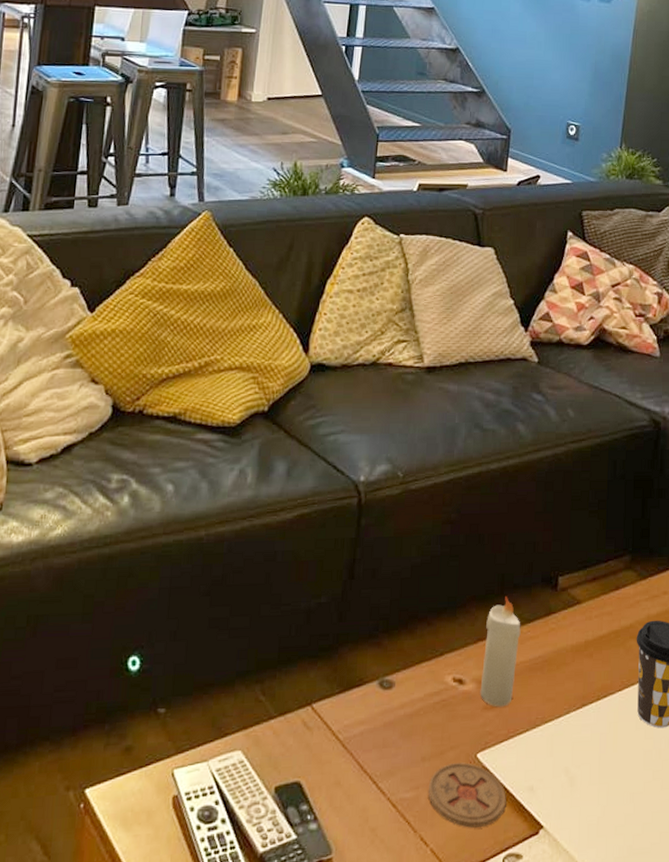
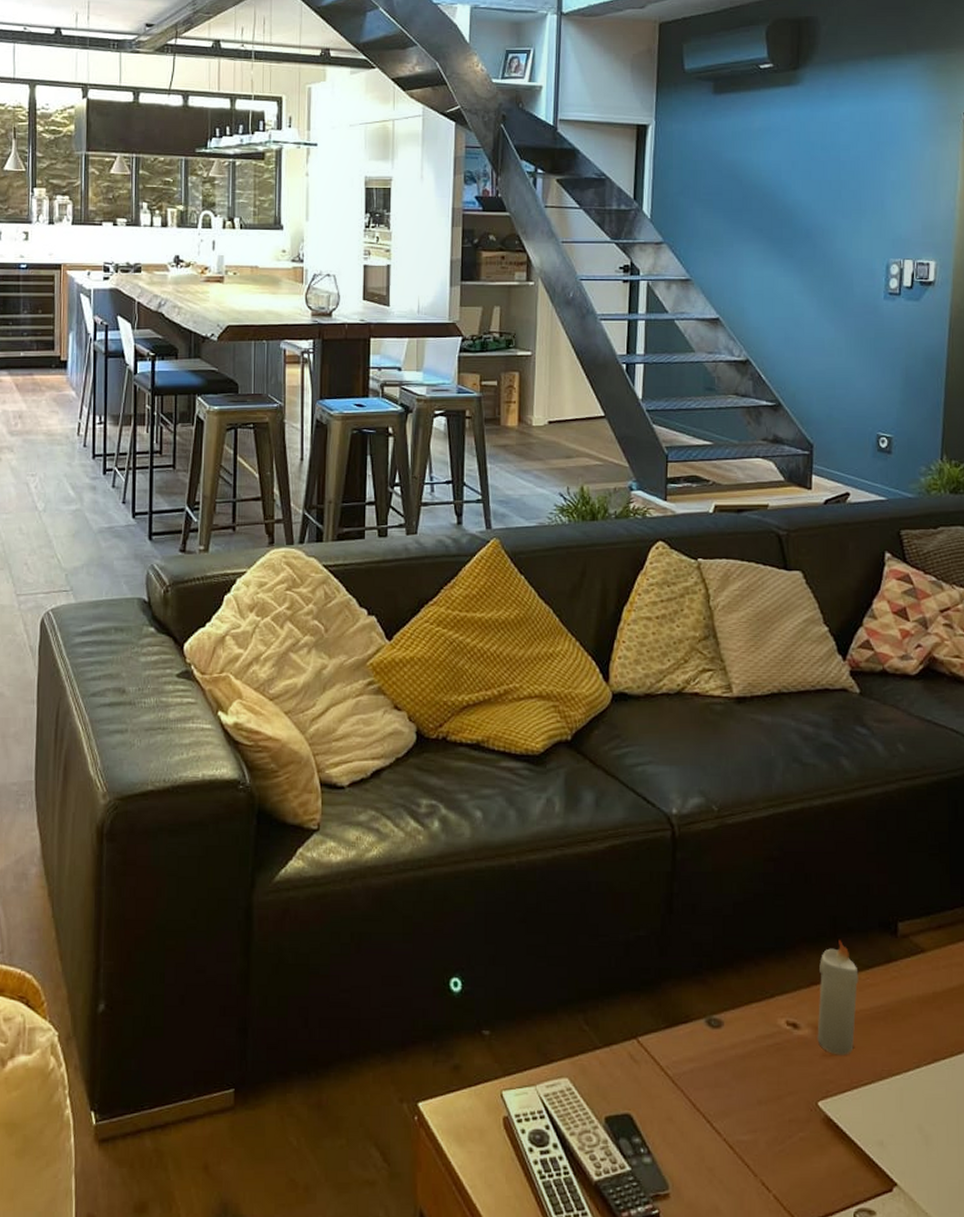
coaster: present [428,762,506,828] -> none [766,1110,854,1178]

